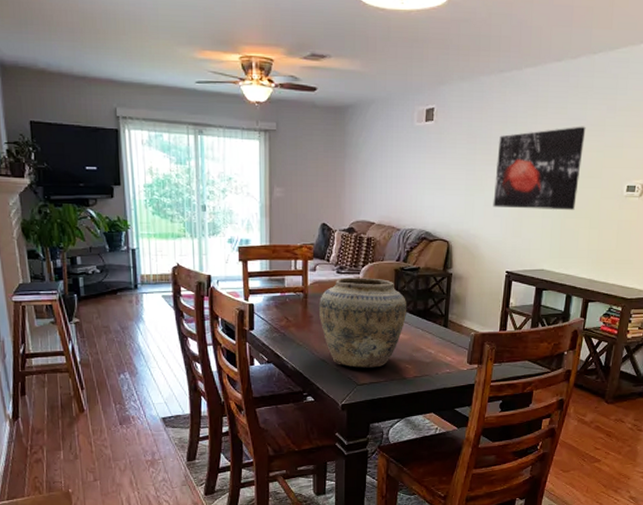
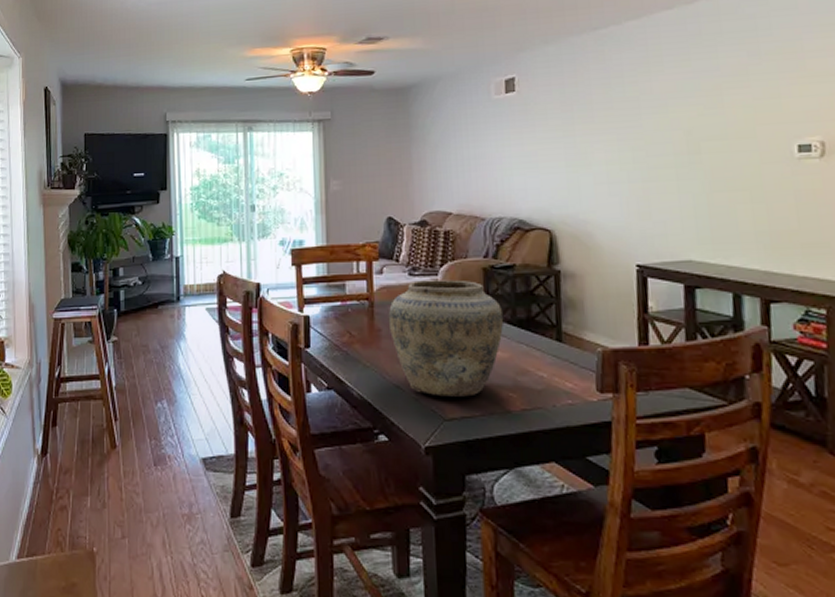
wall art: present [493,126,586,210] -> none [603,78,725,185]

